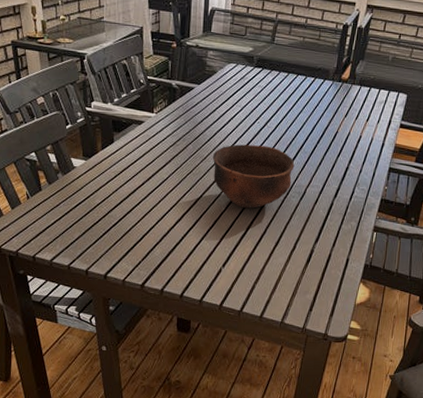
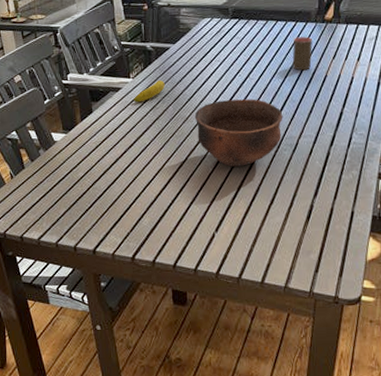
fruit: none [154,118,187,138] -> present [133,80,165,103]
cup: none [307,92,328,125] -> present [292,36,313,71]

